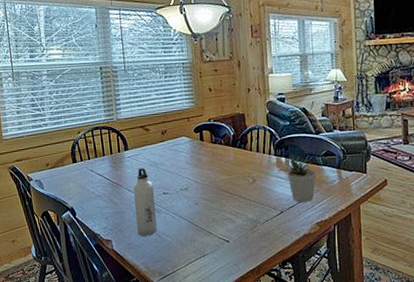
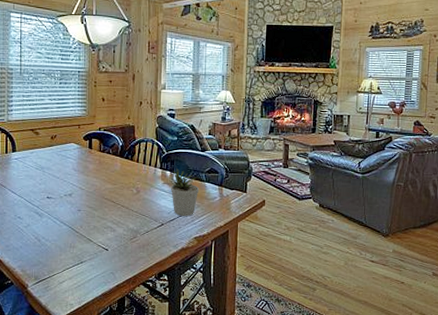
water bottle: present [133,168,157,236] -> none [16,170,37,239]

